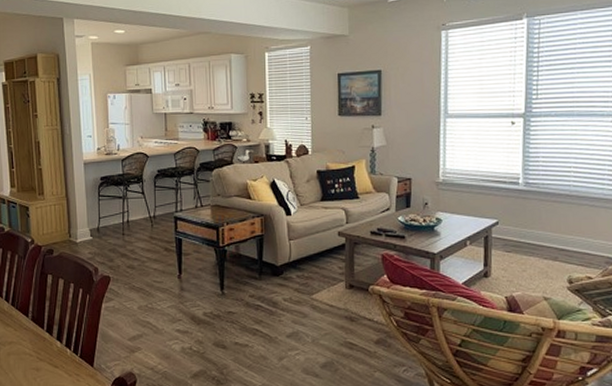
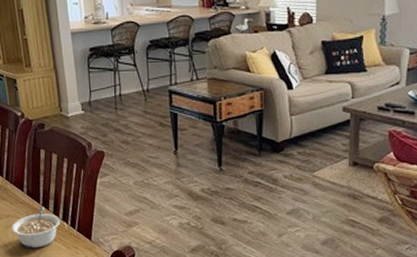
legume: none [13,332,63,376] -> present [11,206,60,249]

